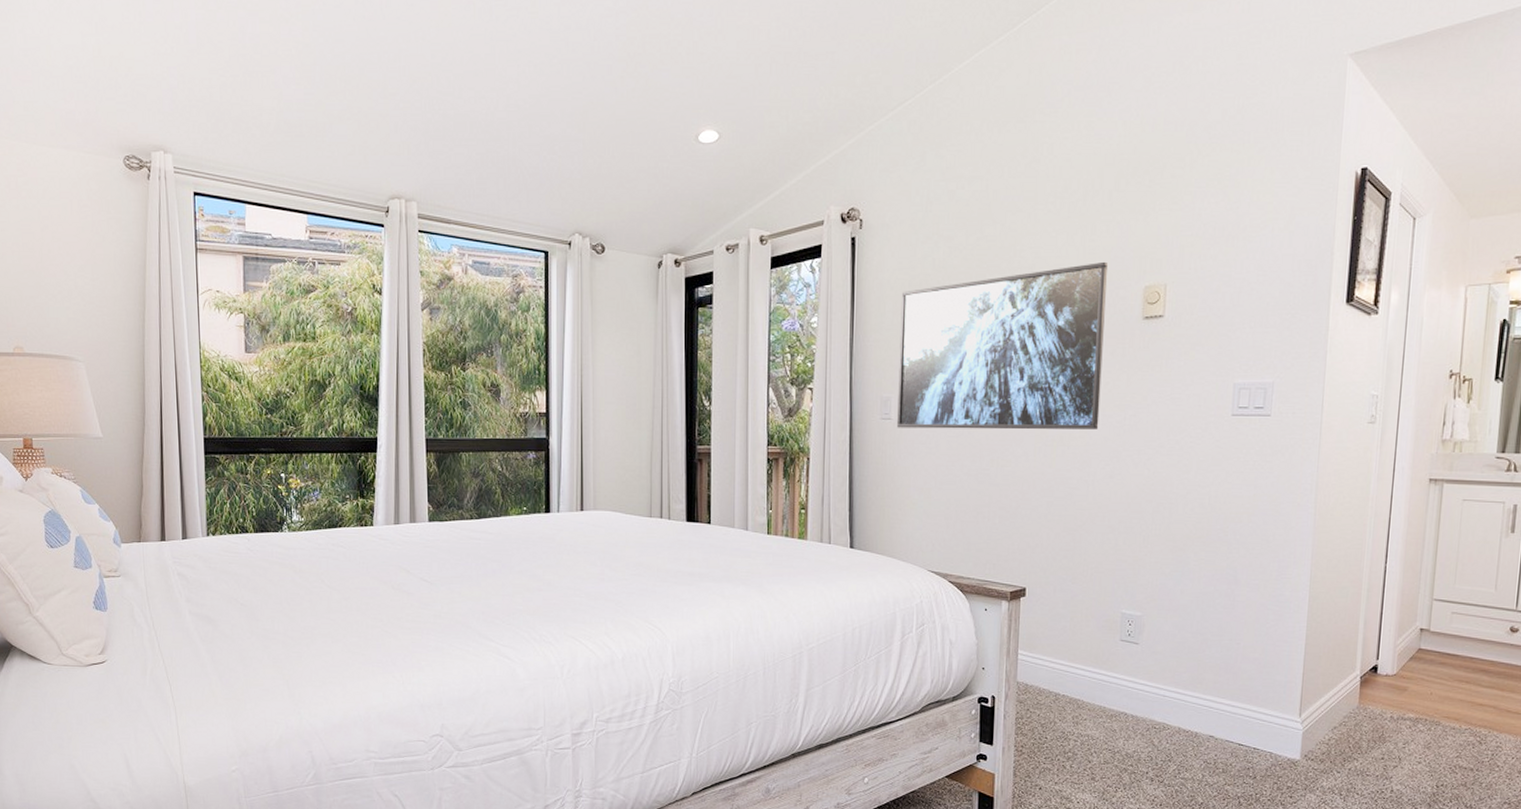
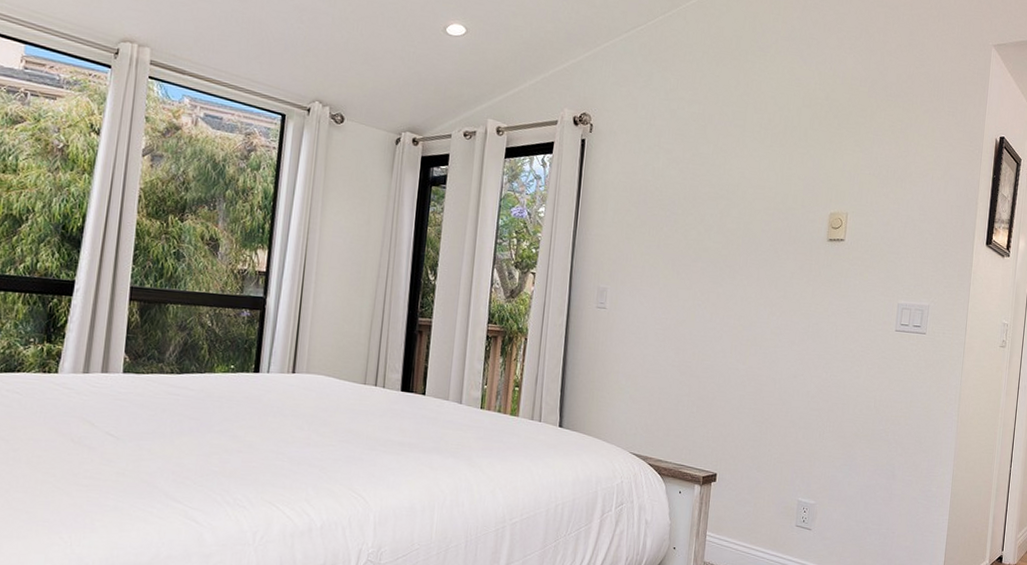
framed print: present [897,261,1109,430] -> none [611,187,802,334]

